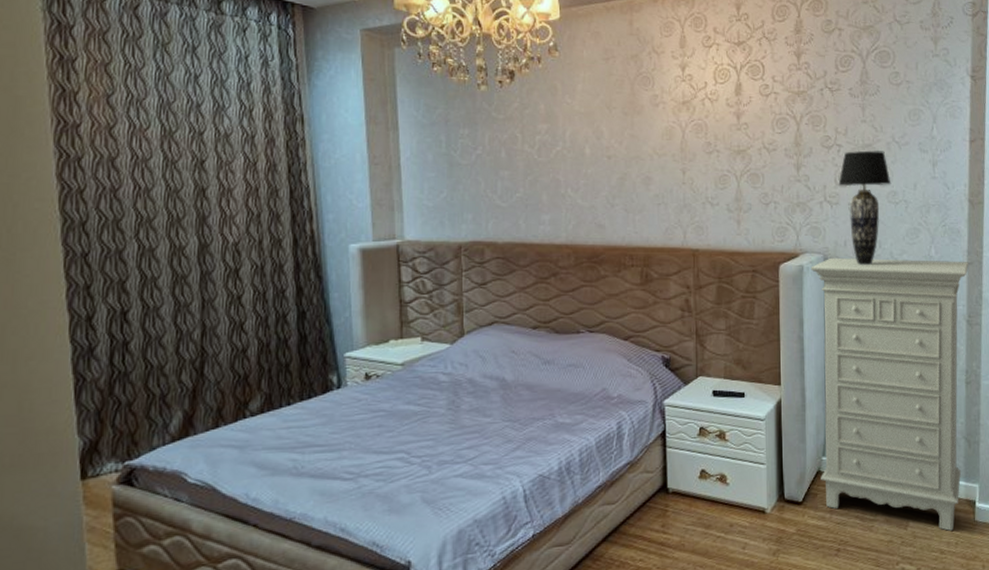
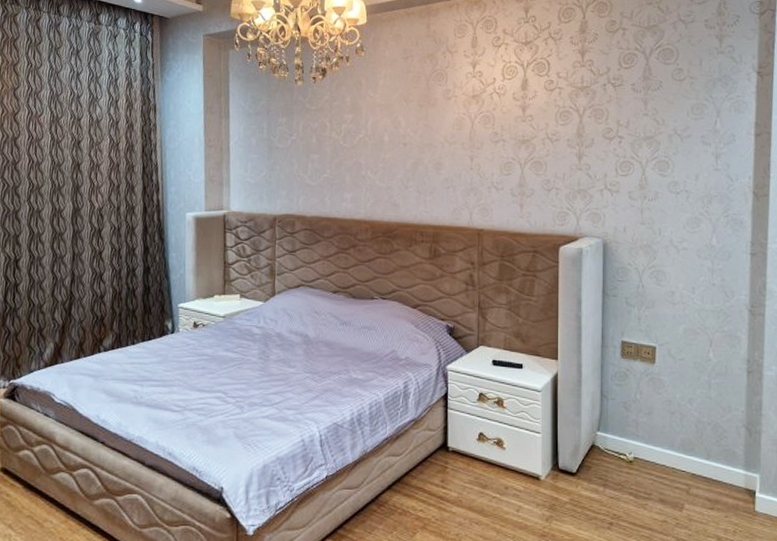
dresser: present [810,257,970,531] -> none [590,242,753,518]
table lamp: present [838,150,891,265] -> none [619,142,673,251]

